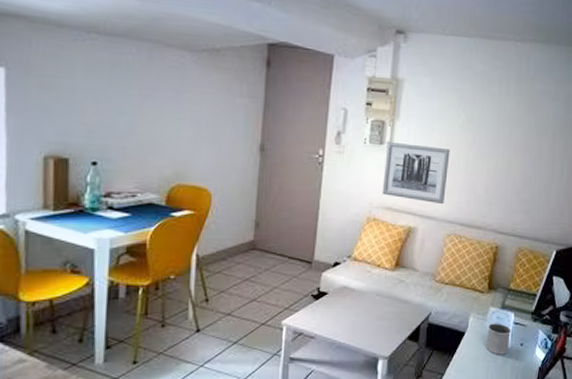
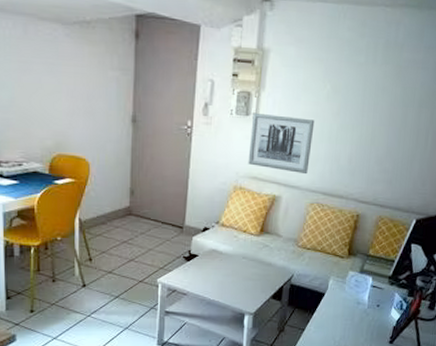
mug: present [486,323,512,355] -> none [344,286,369,314]

